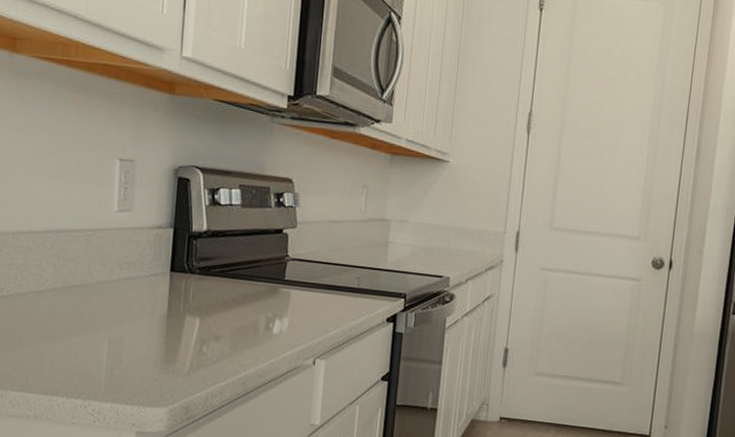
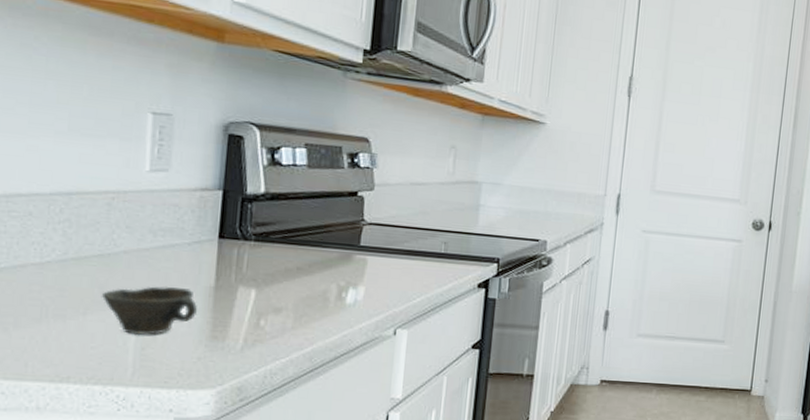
cup: none [81,313,154,357] -> present [101,286,197,336]

